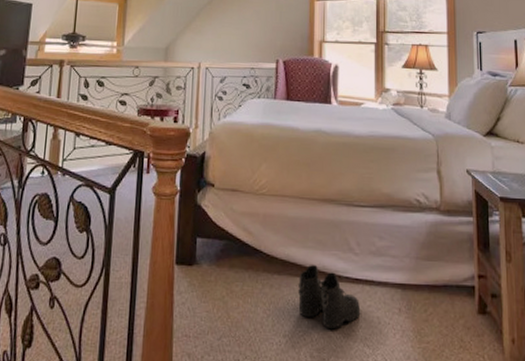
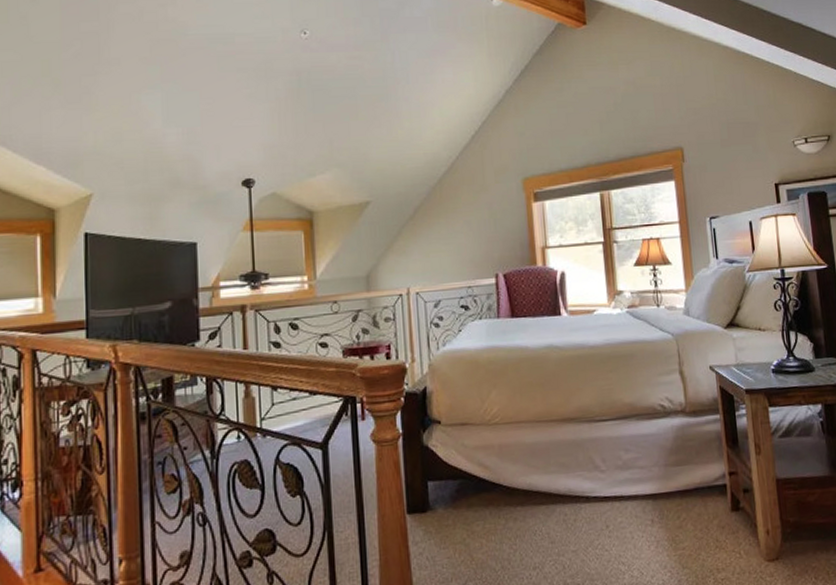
boots: present [298,265,361,330] -> none [544,490,613,554]

